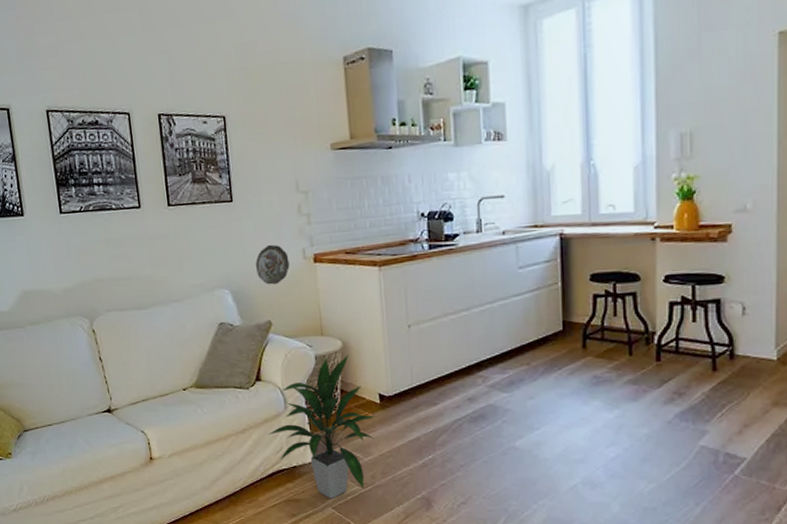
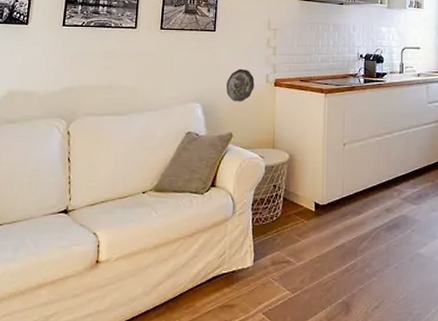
indoor plant: present [267,355,375,499] -> none [213,167,310,305]

